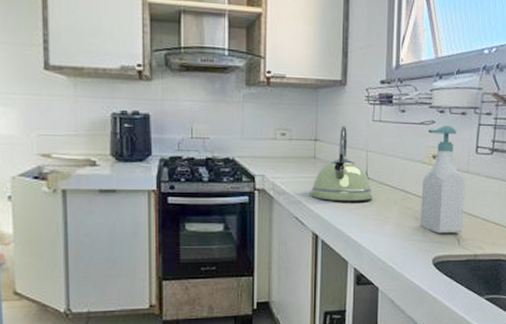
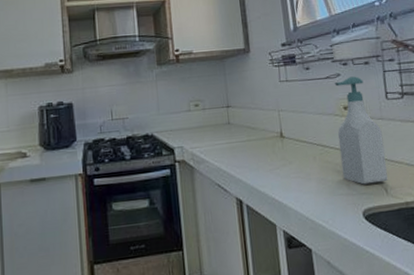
kettle: present [311,126,373,202] -> none [229,90,292,165]

